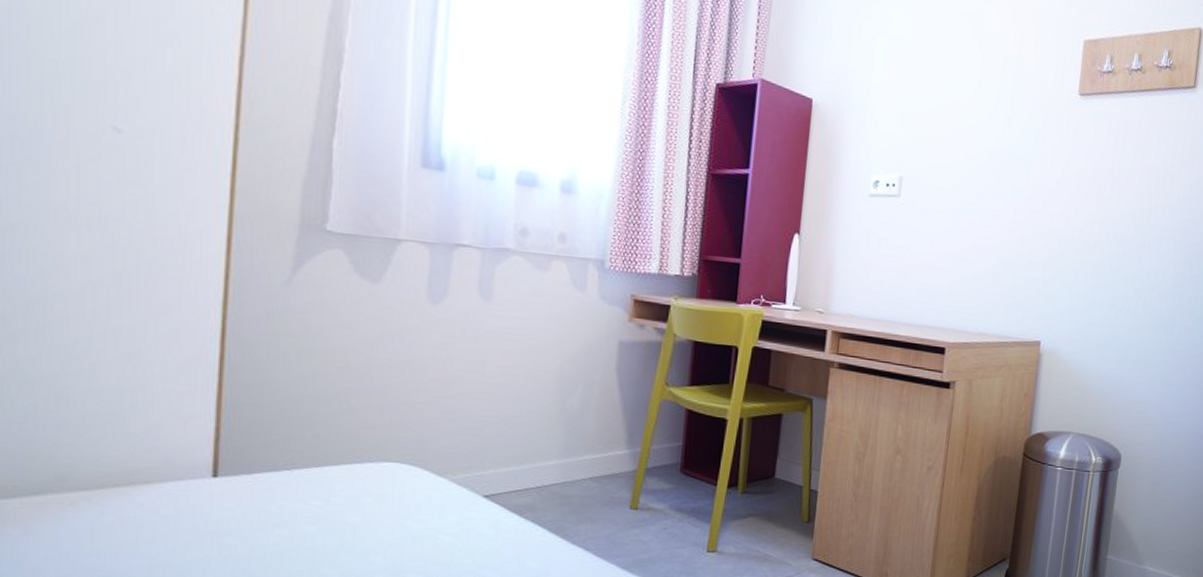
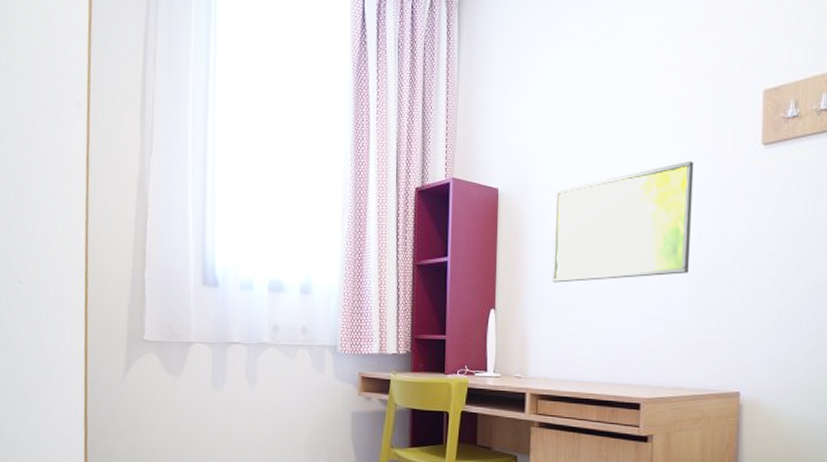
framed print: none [864,100,1016,217] -> present [552,161,694,283]

